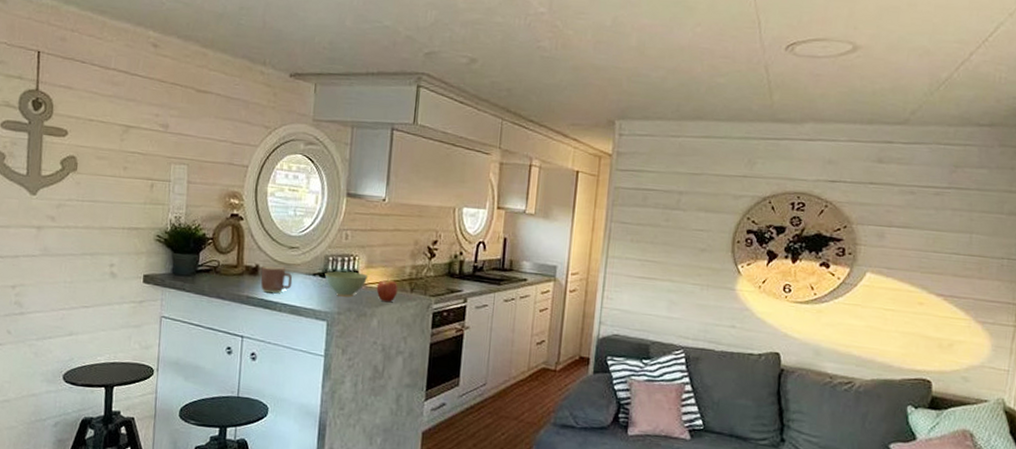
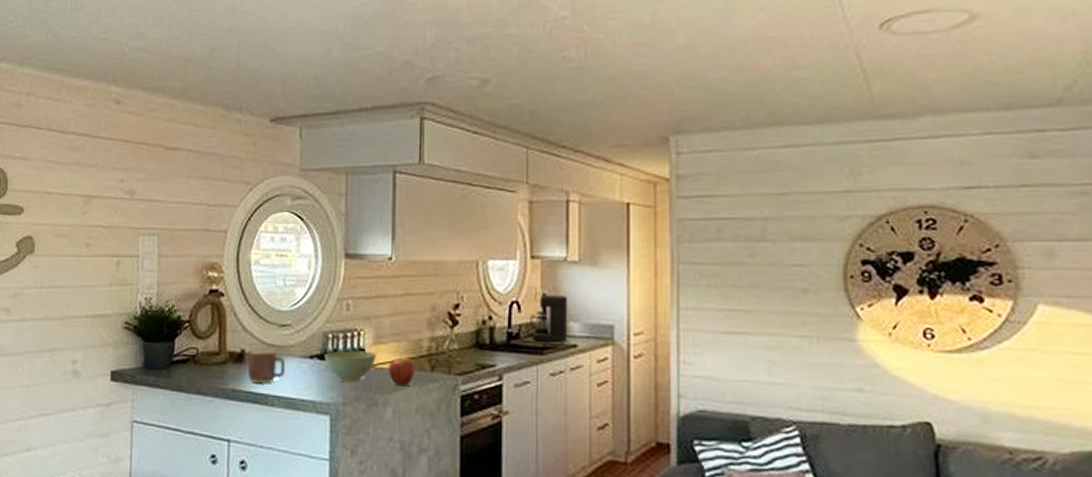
coffee maker: none [492,238,524,277] -> present [530,295,568,342]

